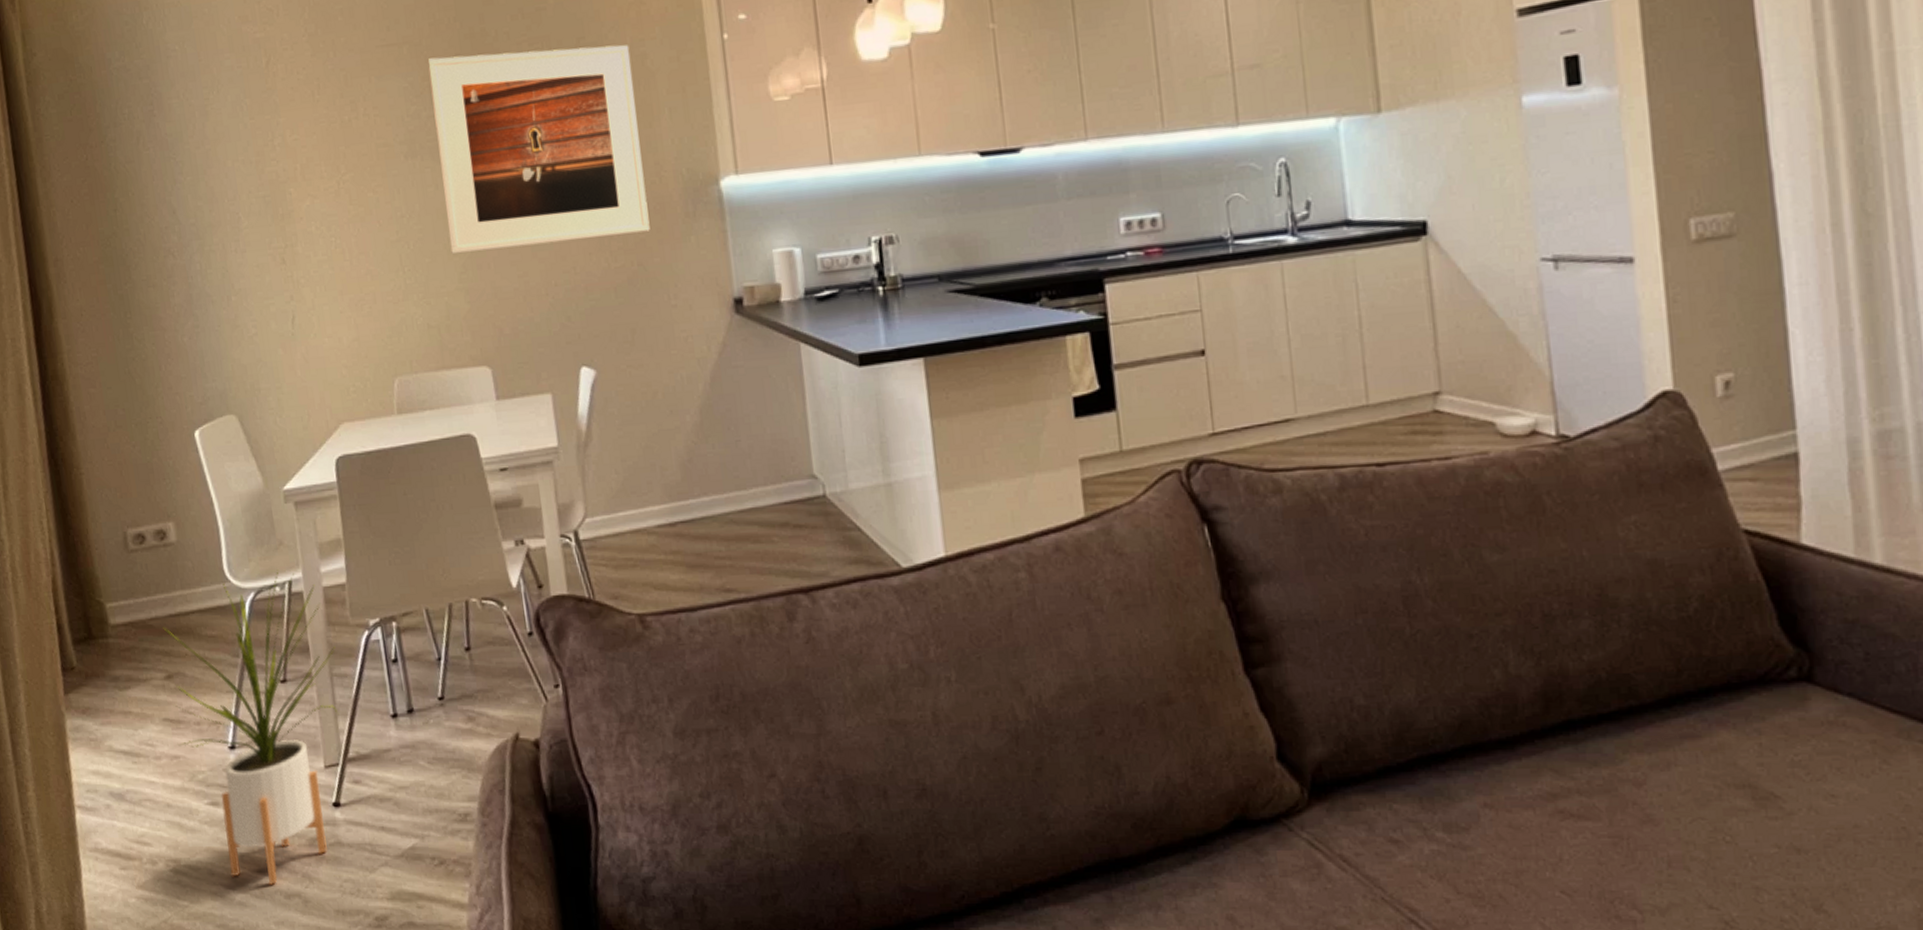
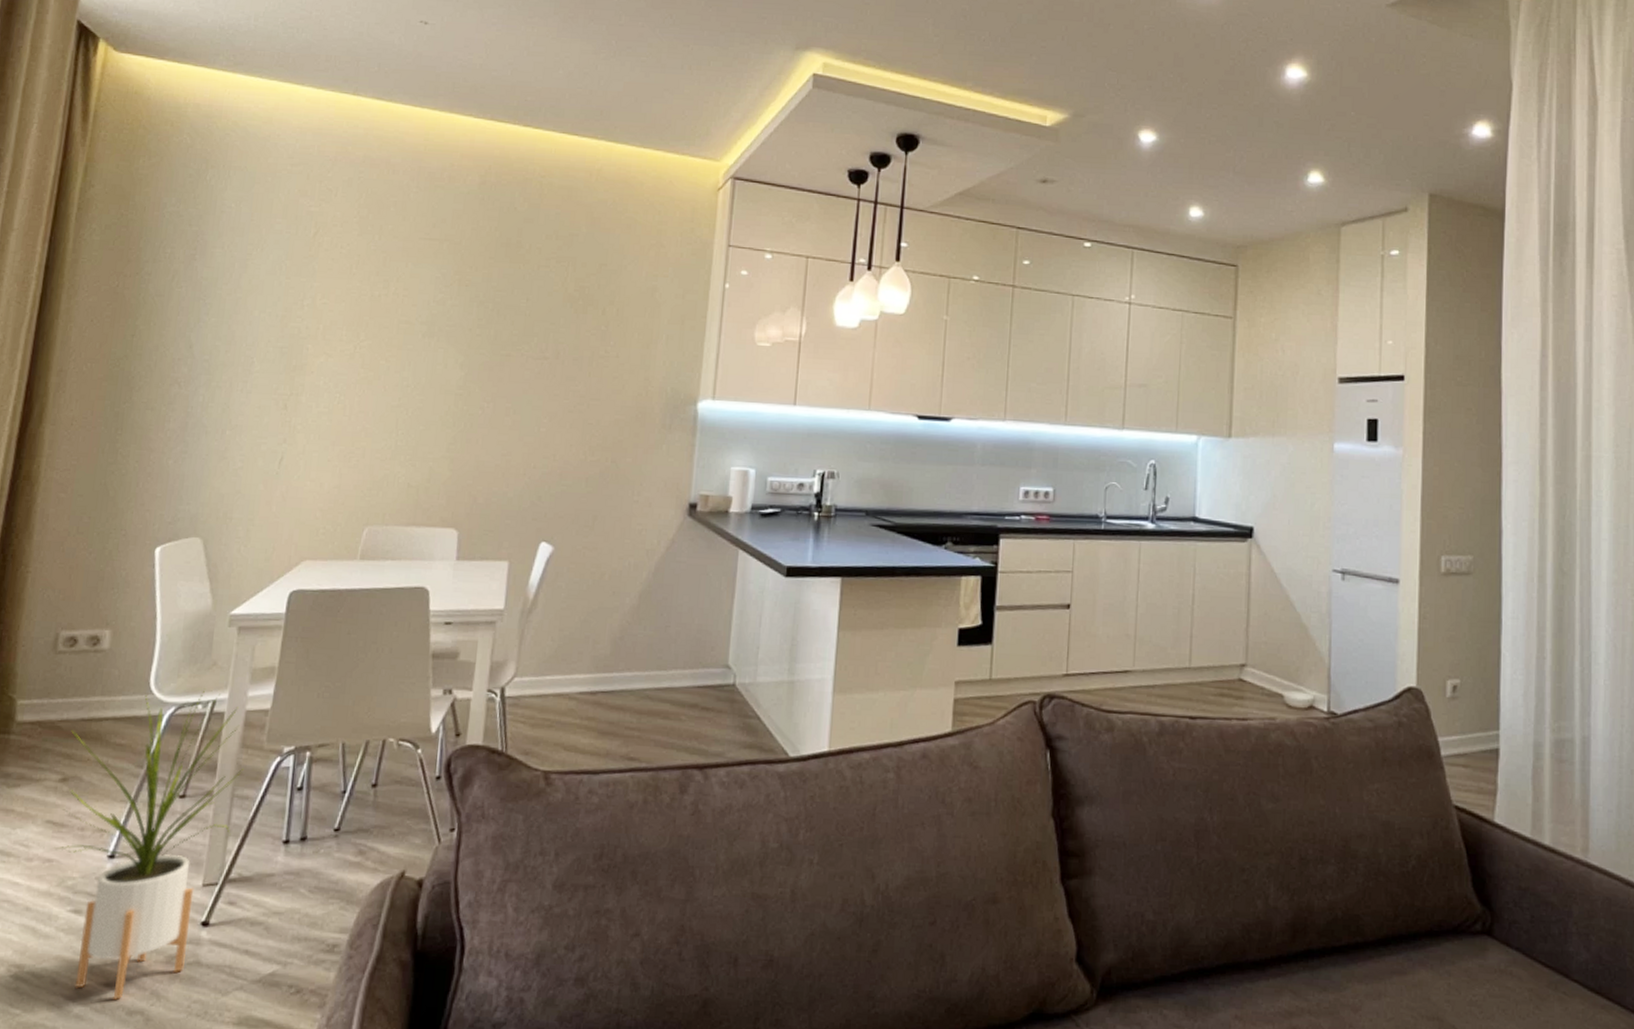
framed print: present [427,45,650,255] -> none [445,257,644,435]

